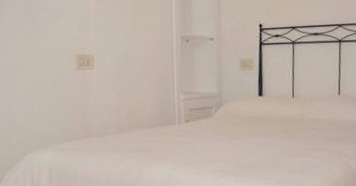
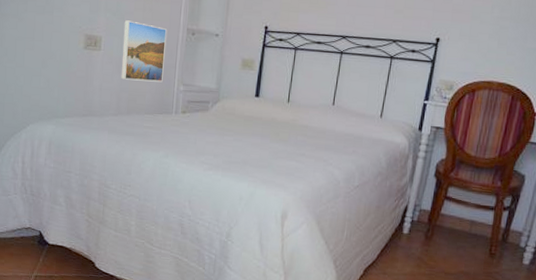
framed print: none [115,35,162,96] -> present [121,20,168,83]

